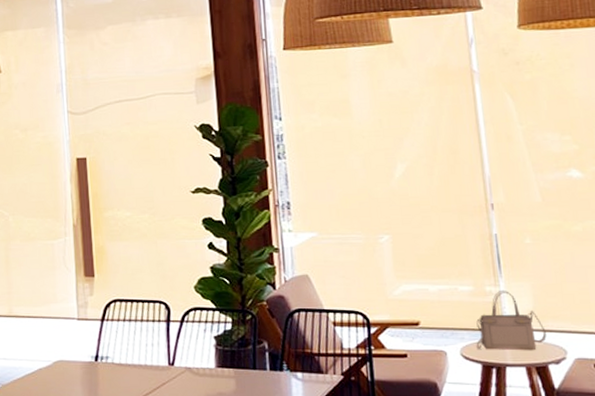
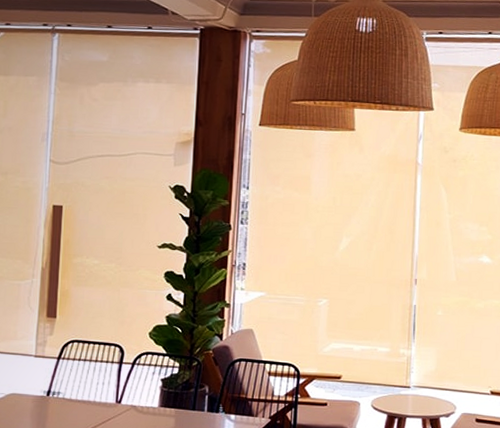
handbag: present [476,289,546,350] -> none [385,352,442,404]

